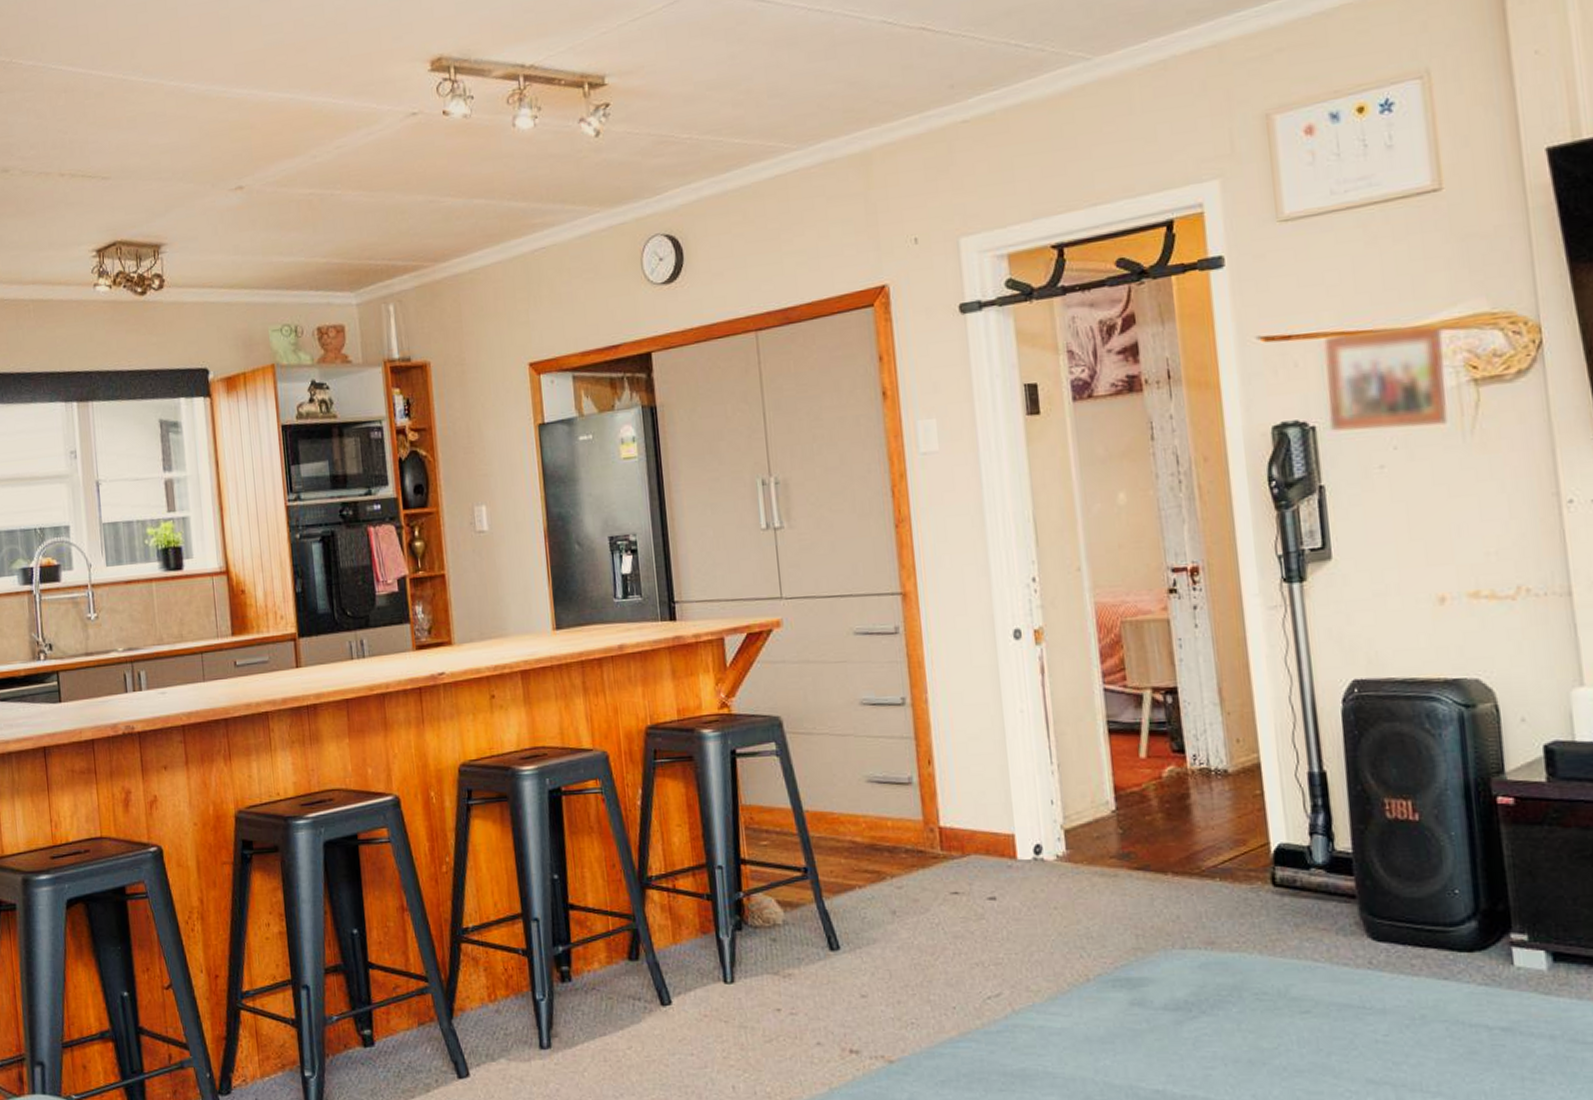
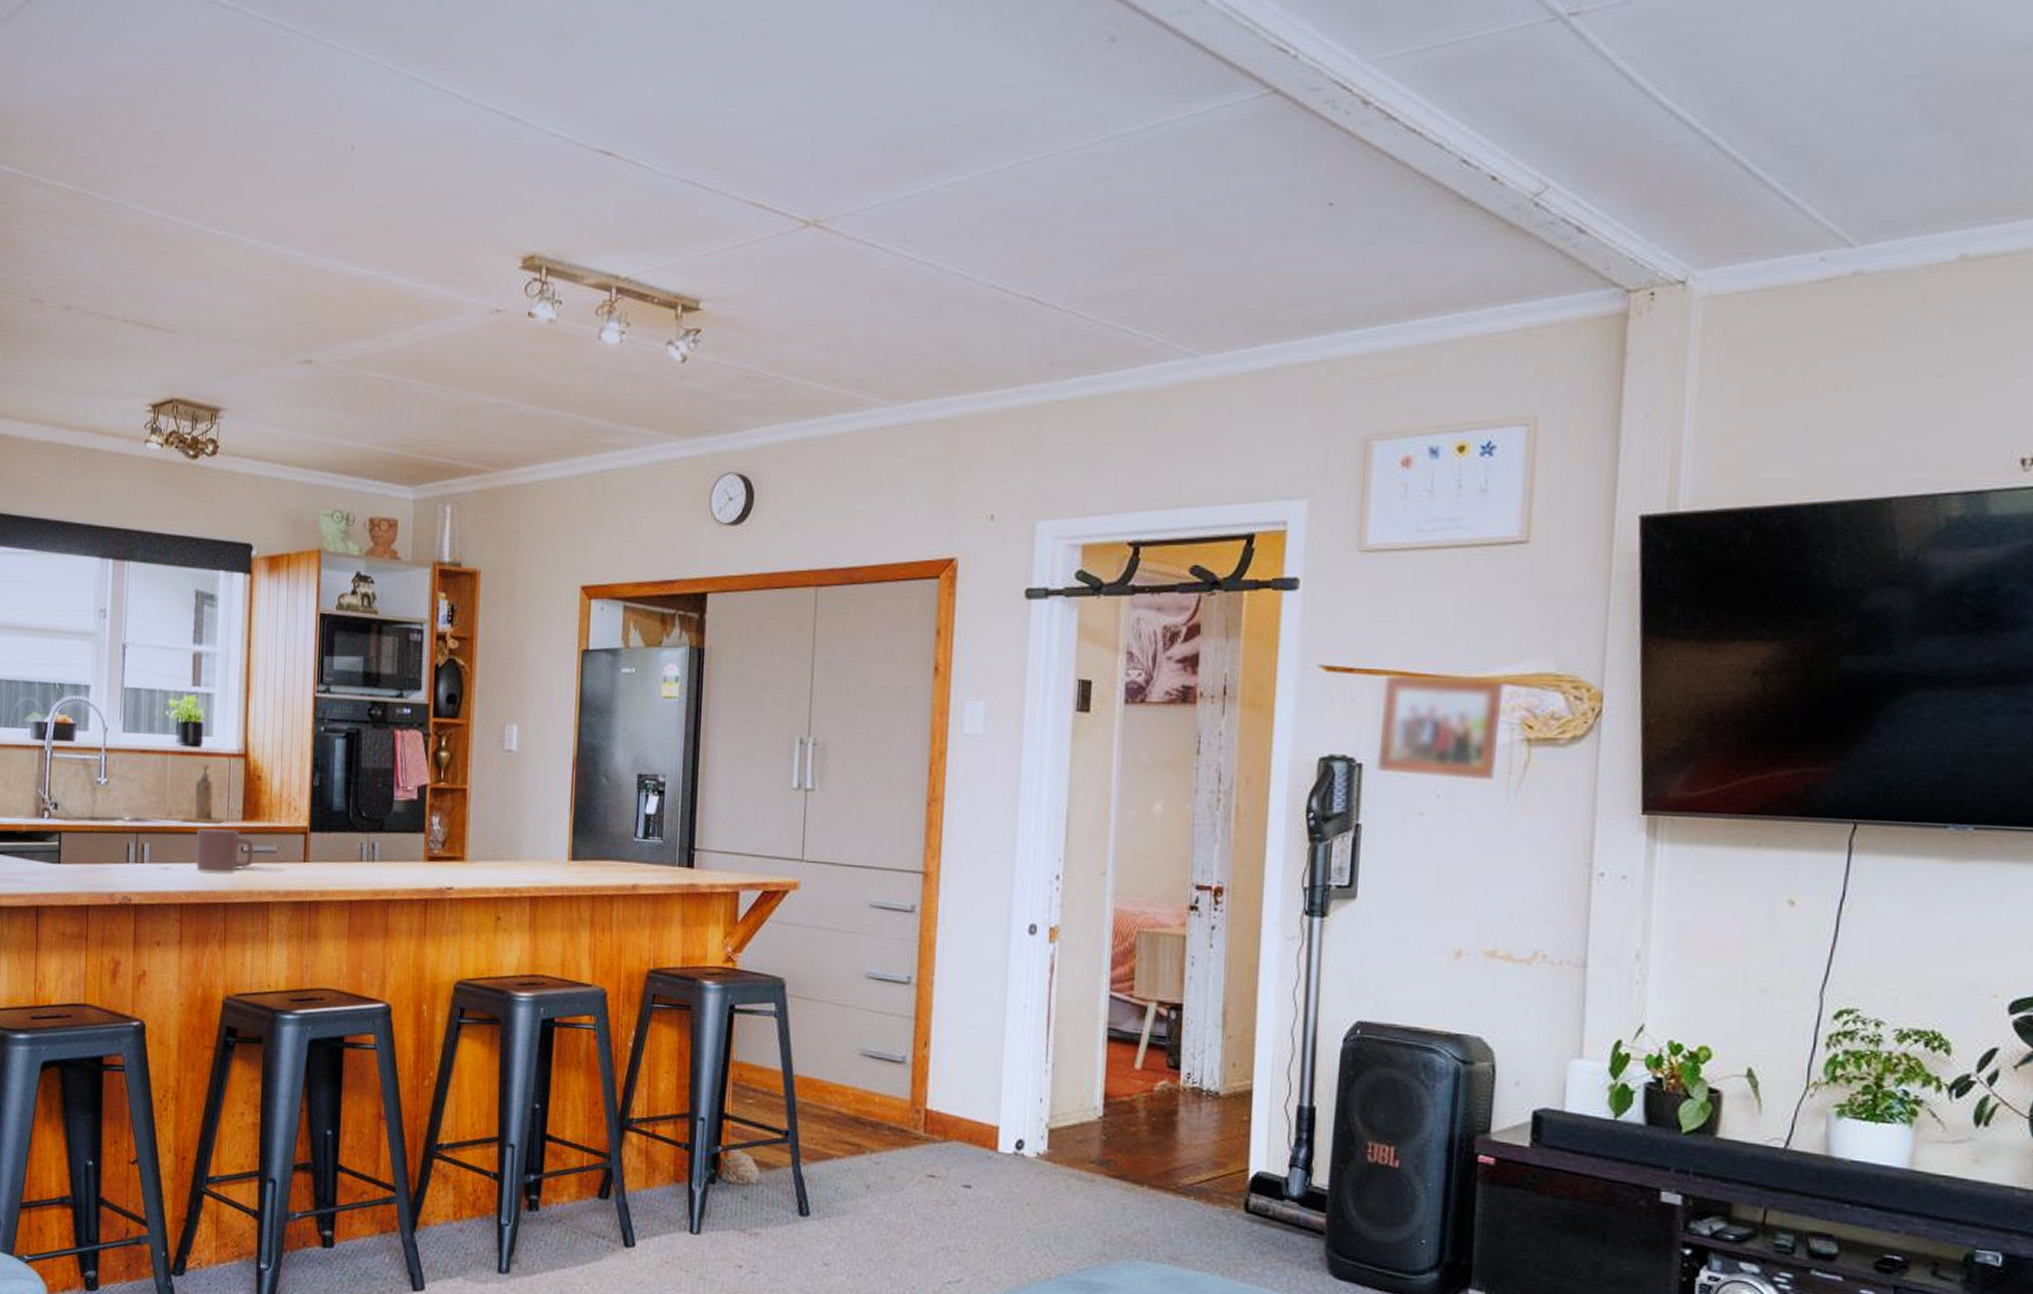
soap dispenser: none [172,585,214,646] -> present [180,764,224,824]
mug: none [189,645,248,693] -> present [196,829,254,875]

